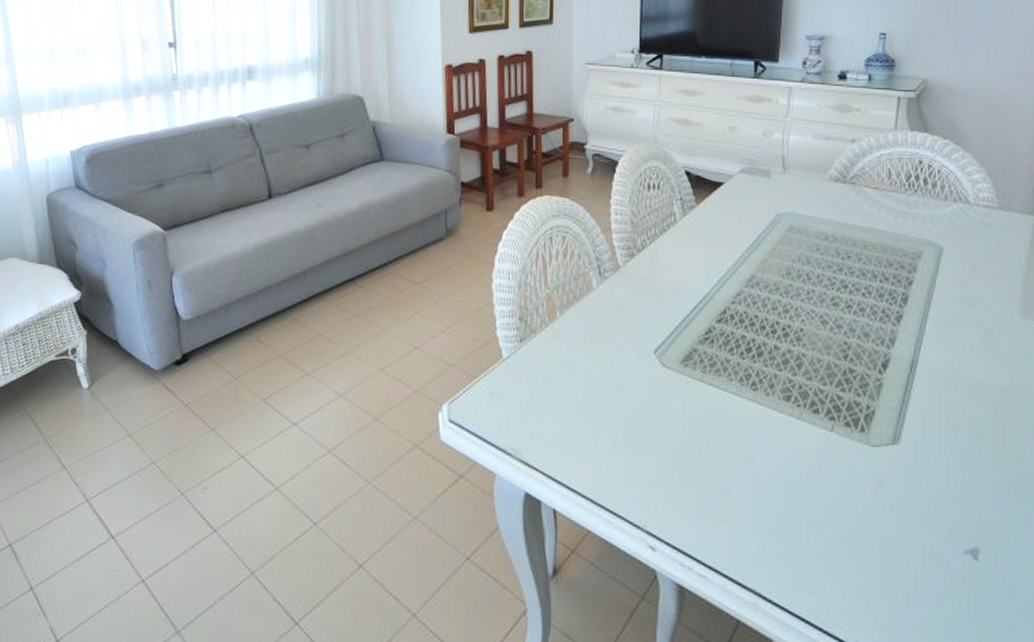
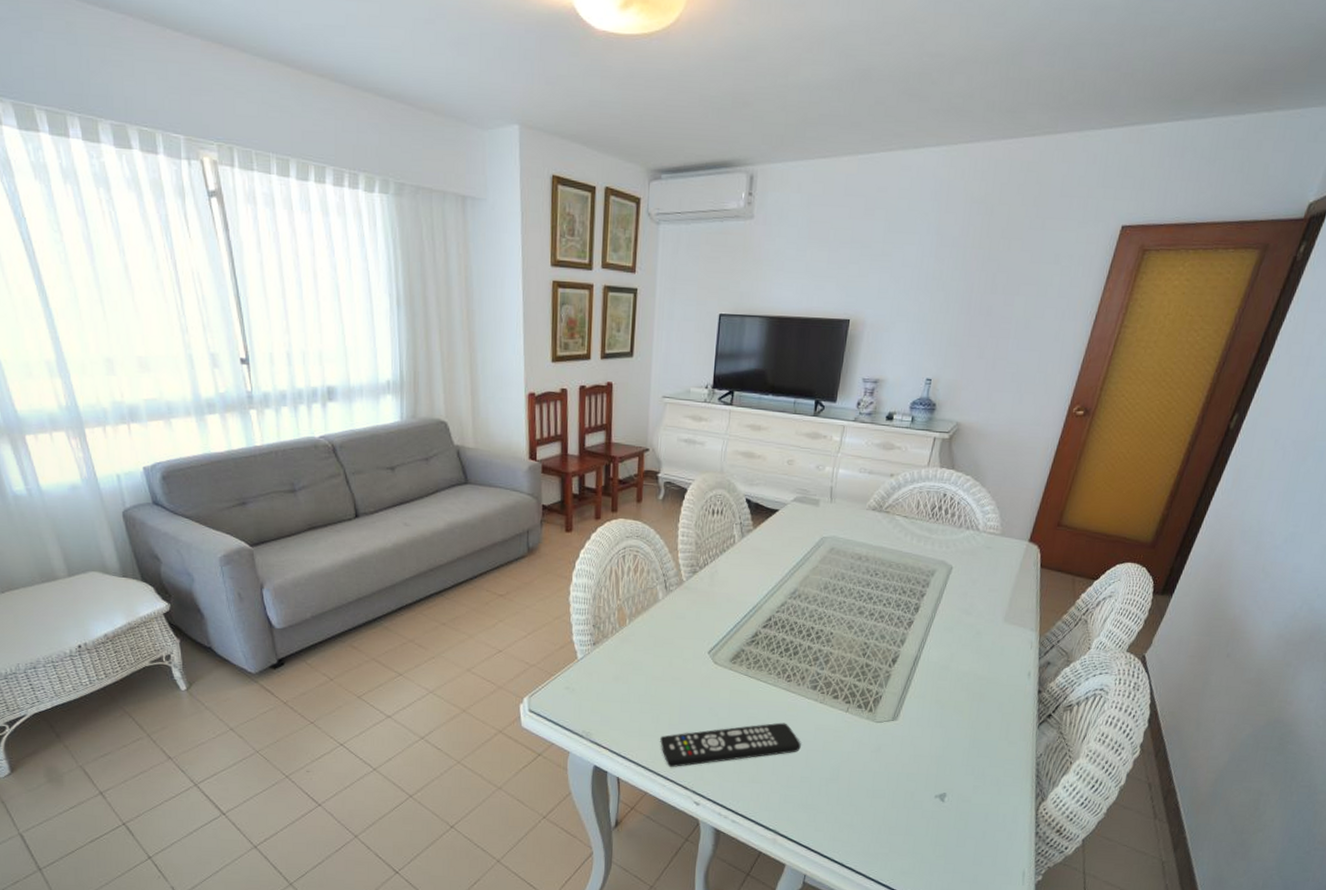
remote control: none [603,443,778,499] -> present [660,722,801,768]

